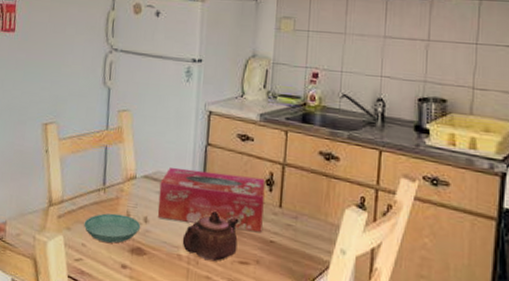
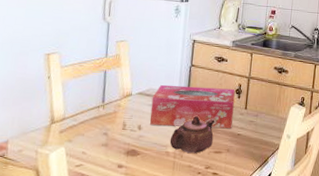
saucer: present [83,213,141,244] -> none [84,125,136,149]

